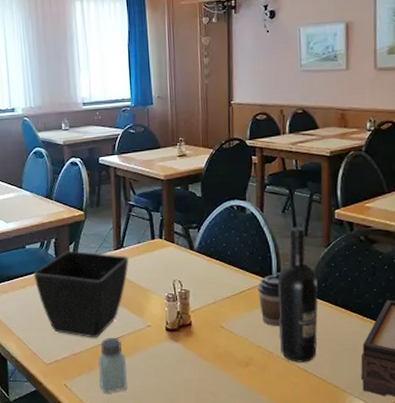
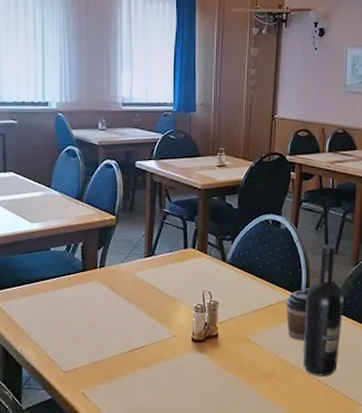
flower pot: present [33,250,129,338] -> none [57,255,160,347]
saltshaker: present [98,337,128,393] -> none [119,346,149,403]

